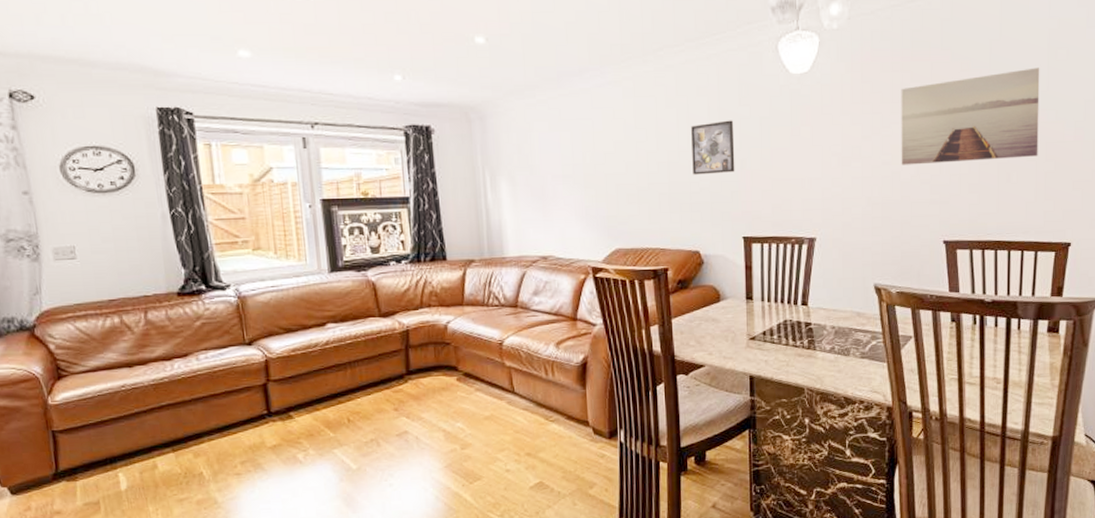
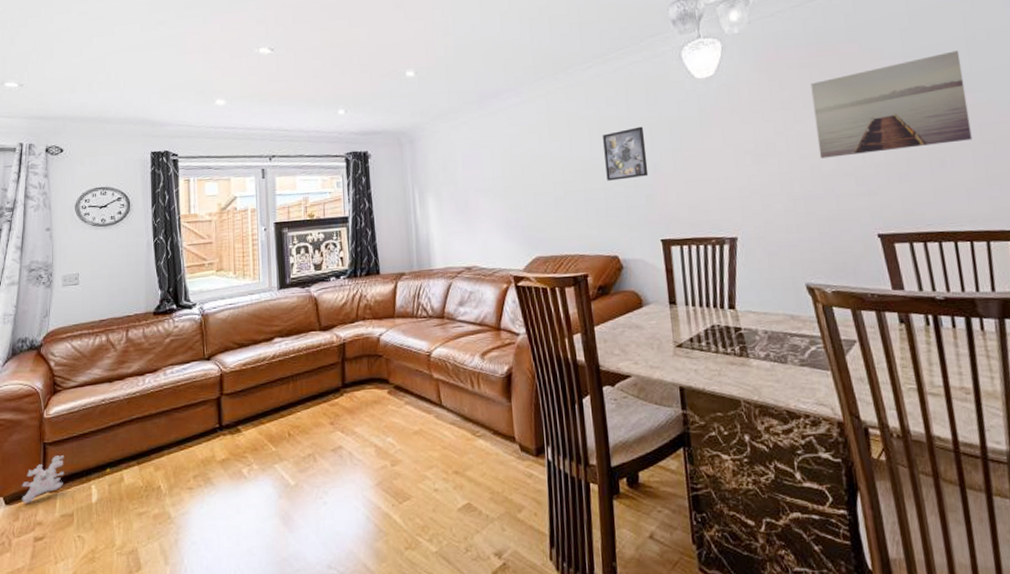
plush toy: none [30,443,141,493] -> present [22,455,111,504]

